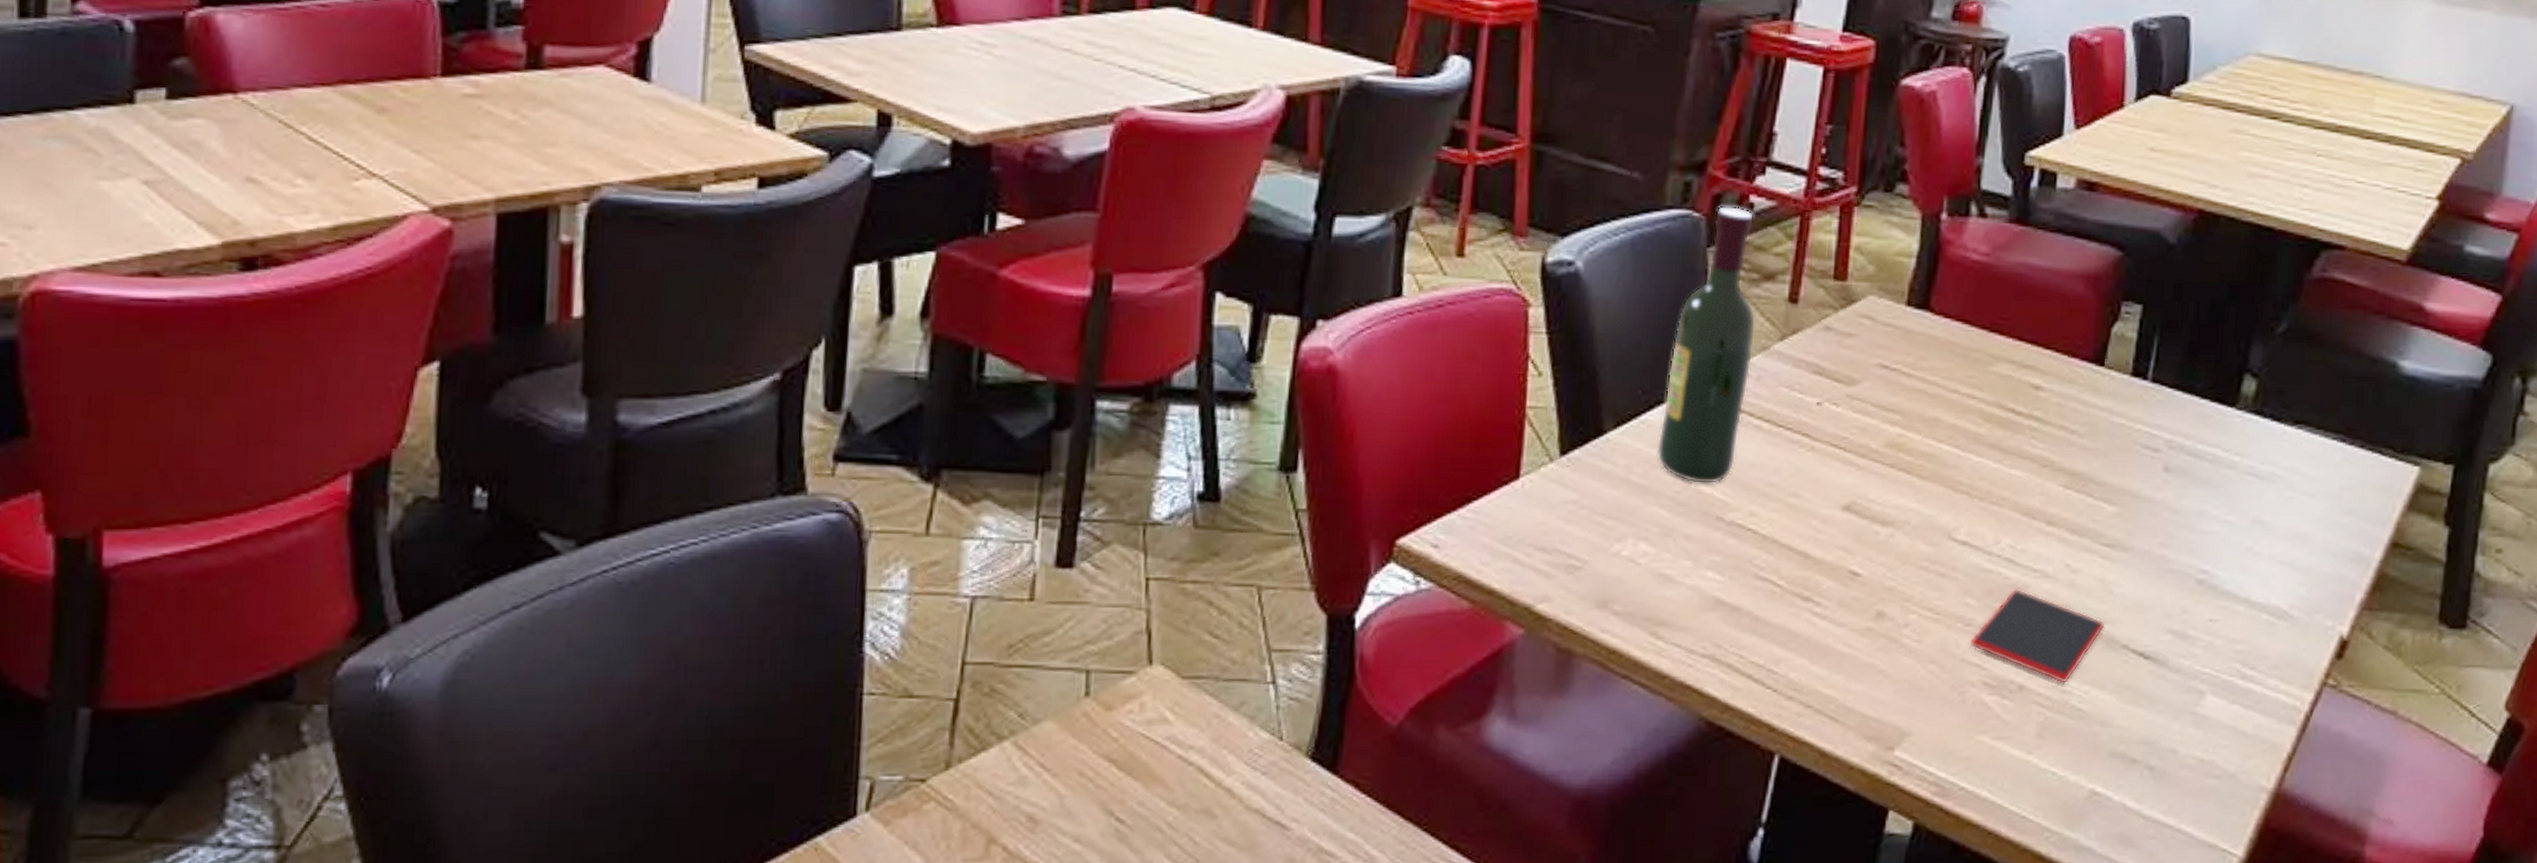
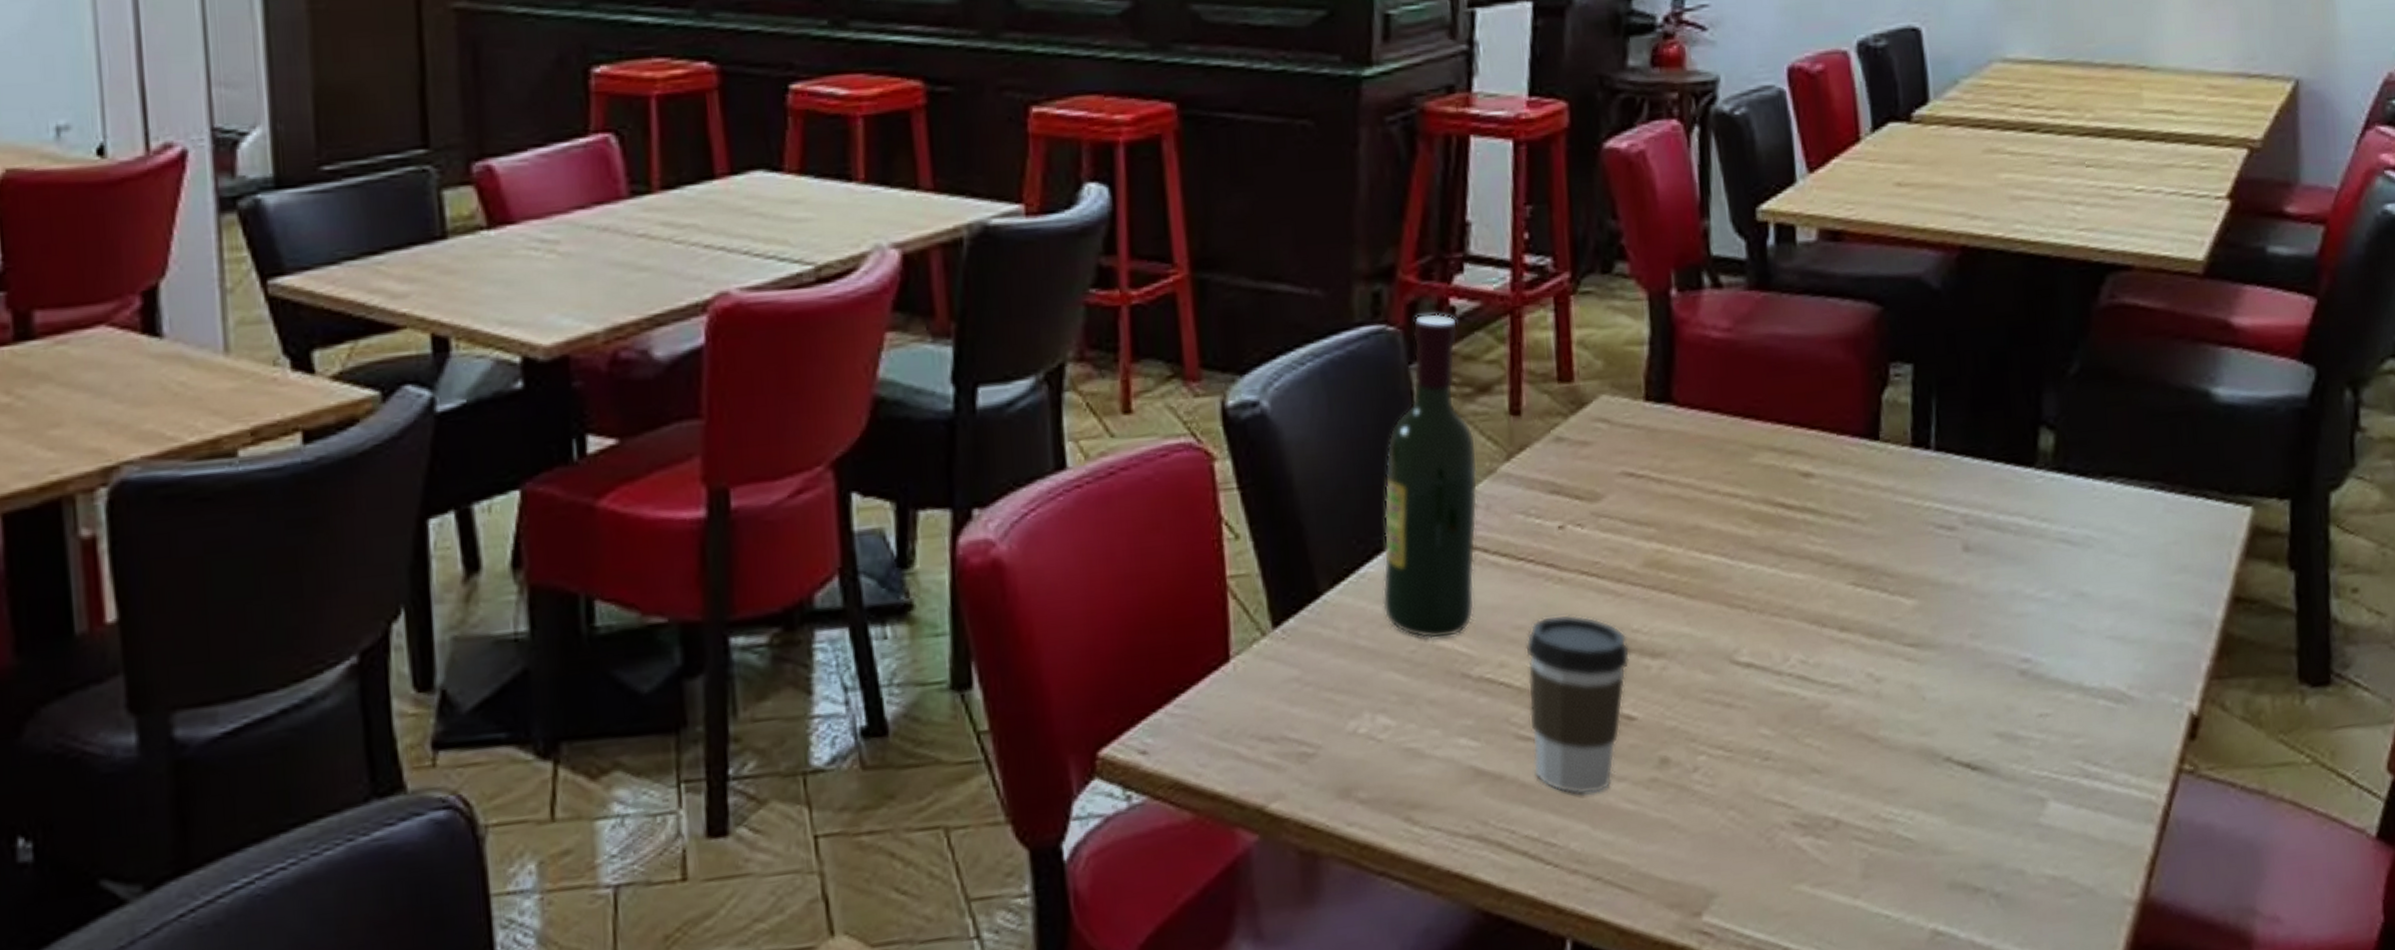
coffee cup: none [1768,477,1864,634] -> present [1525,614,1631,795]
smartphone: present [1970,588,2105,683] -> none [1770,708,1922,812]

